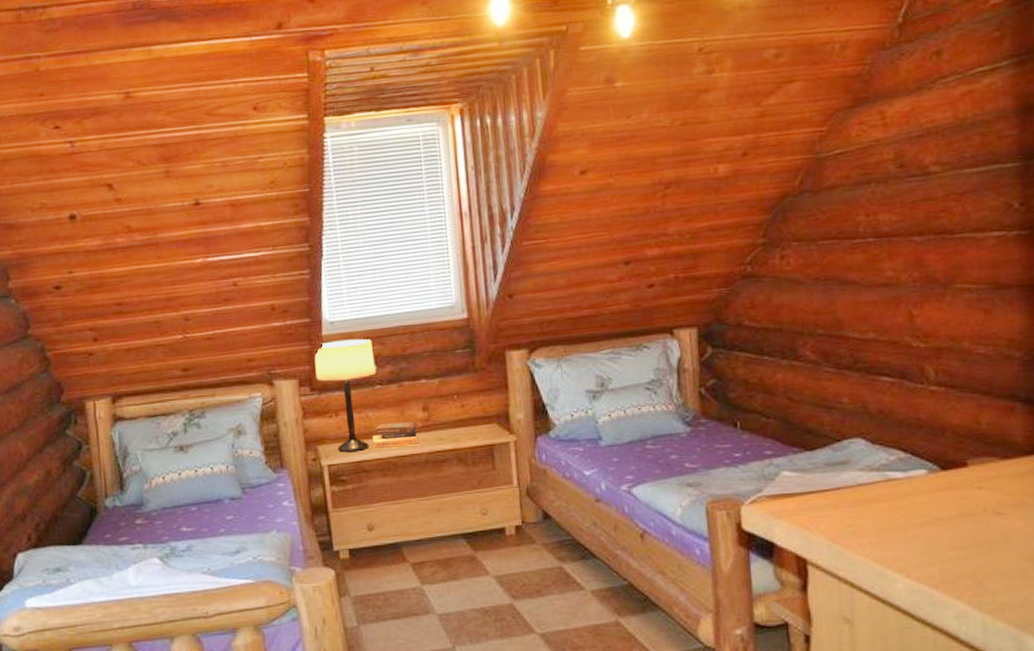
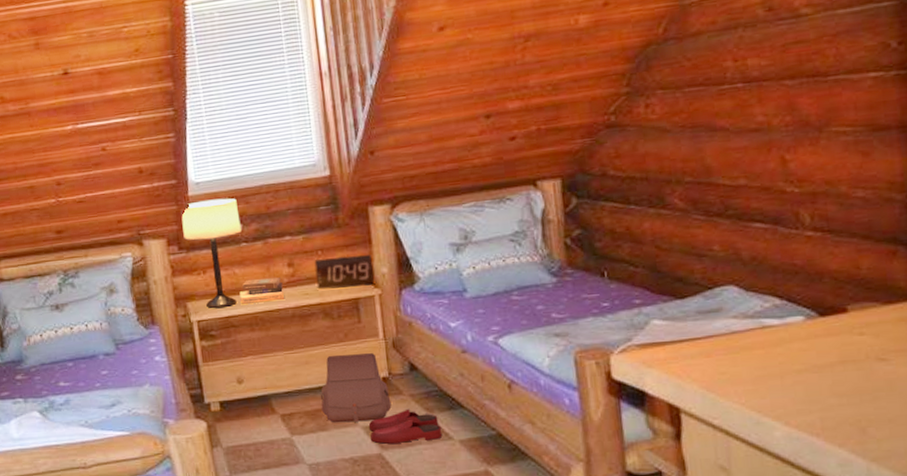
alarm clock: none [449,400,510,435] -> present [314,254,374,290]
satchel: none [452,501,524,572] -> present [320,353,392,423]
slippers: none [500,559,574,594] -> present [368,410,443,444]

